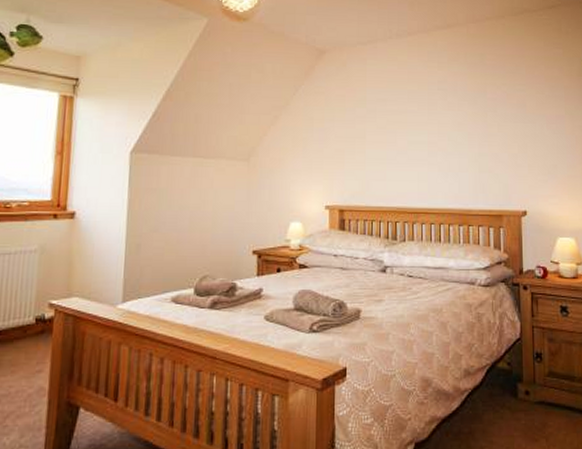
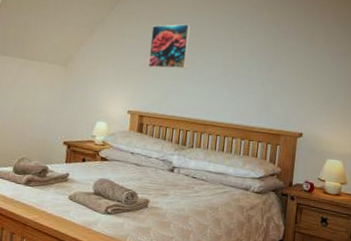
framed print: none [343,100,388,154] -> present [148,23,191,69]

